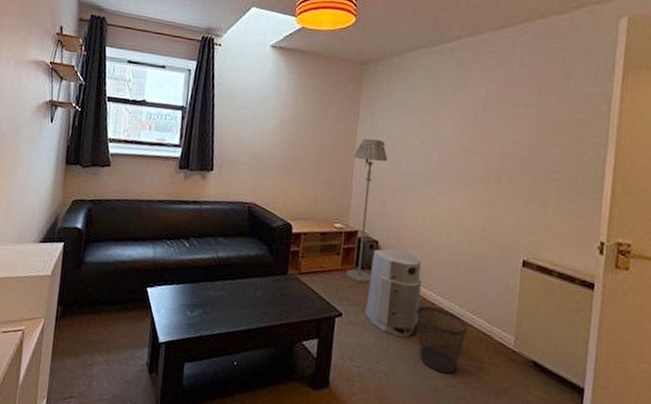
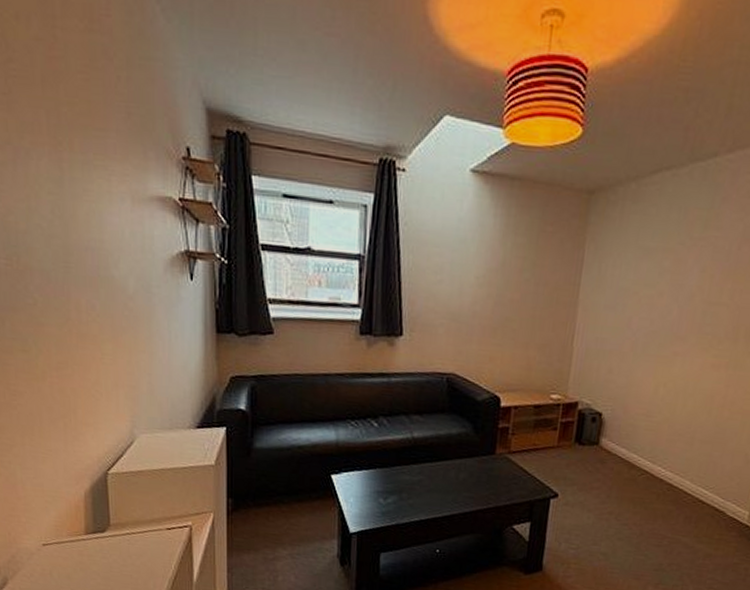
floor lamp: present [346,138,388,283] -> none [563,290,618,460]
air purifier: present [365,249,422,337] -> none [584,422,651,516]
wastebasket: present [416,306,468,374] -> none [642,483,699,552]

